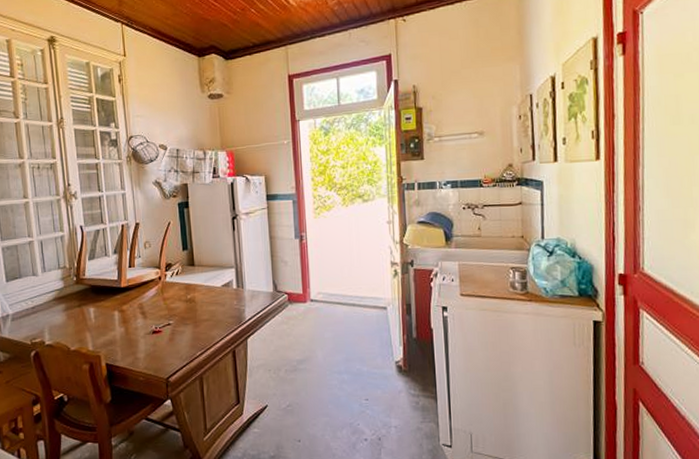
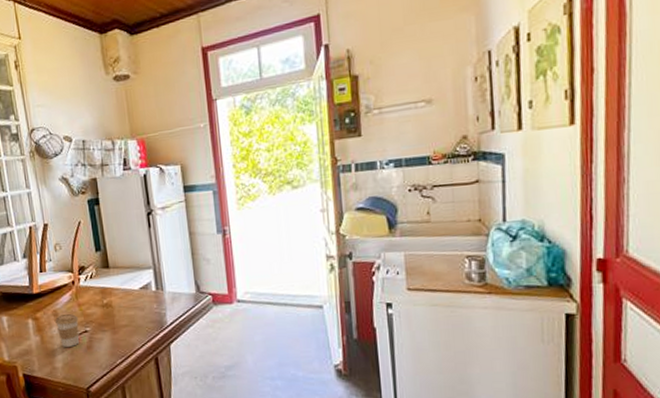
coffee cup: none [140,307,163,339] -> present [55,313,80,347]

